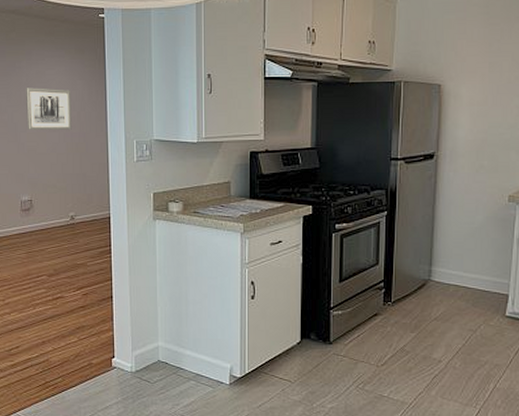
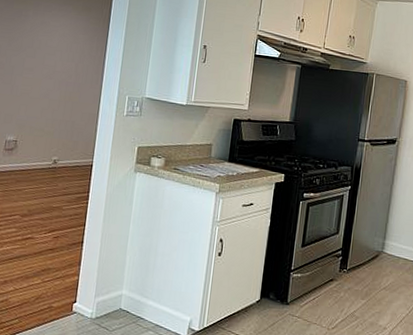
wall art: present [26,88,72,130] -> none [23,35,72,79]

